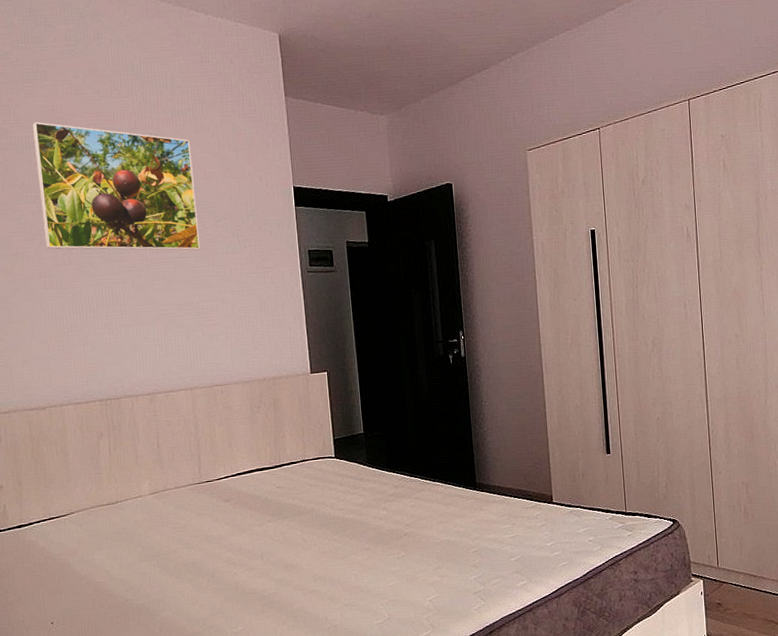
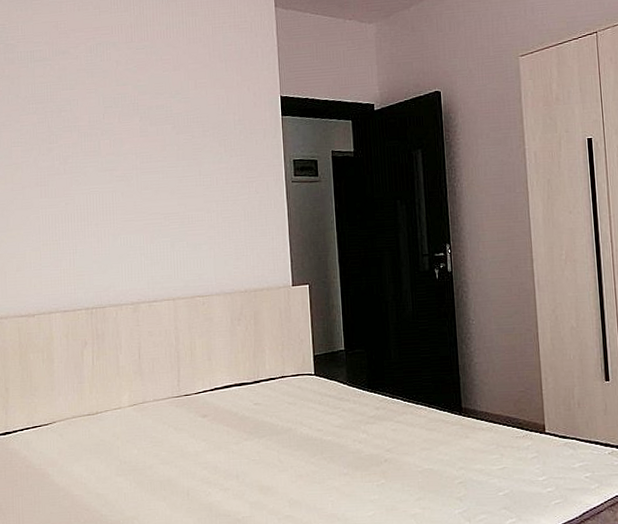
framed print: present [32,121,201,251] -> none [37,36,188,160]

